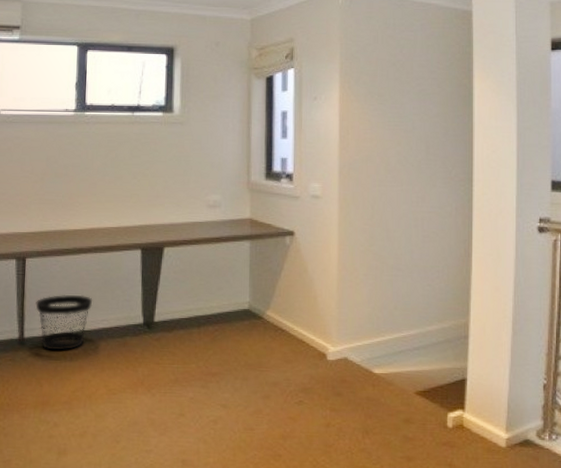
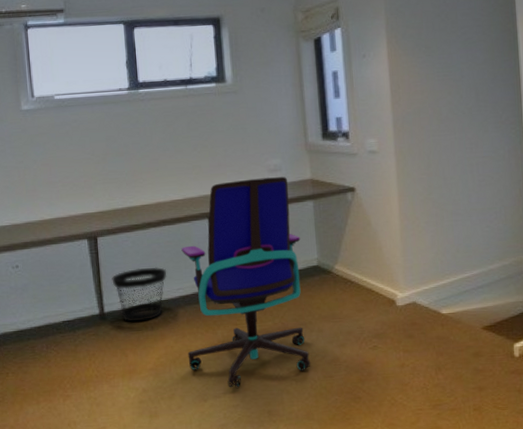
office chair: none [104,213,234,432] -> present [181,177,311,388]

